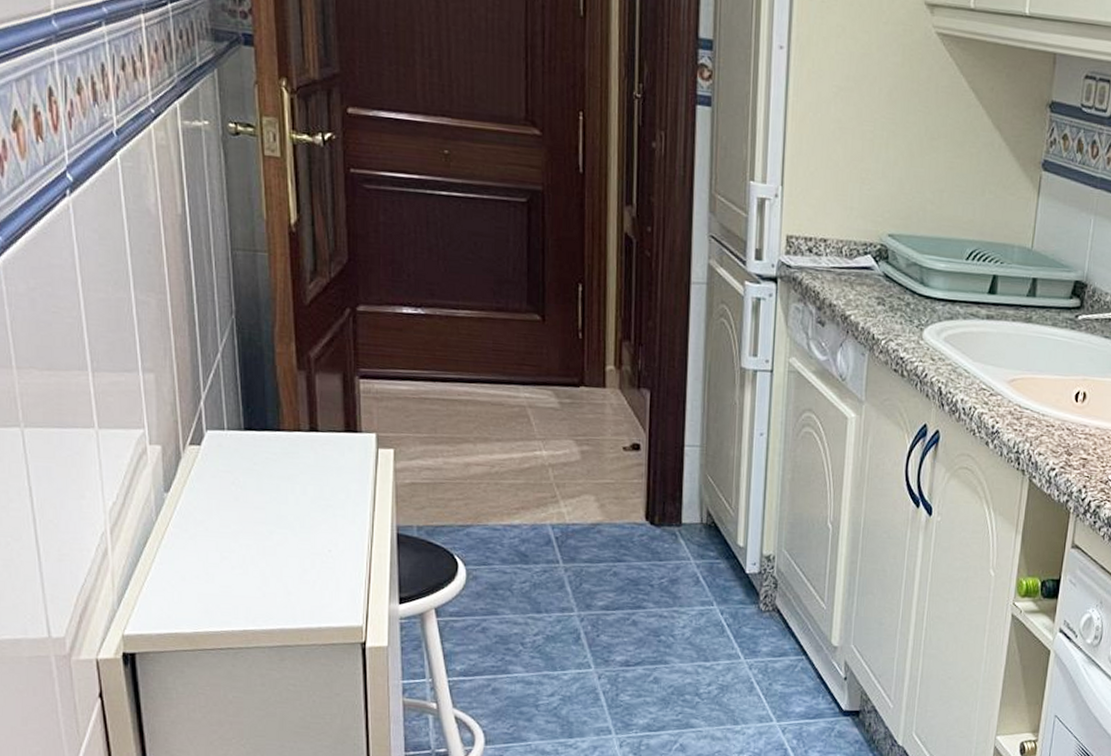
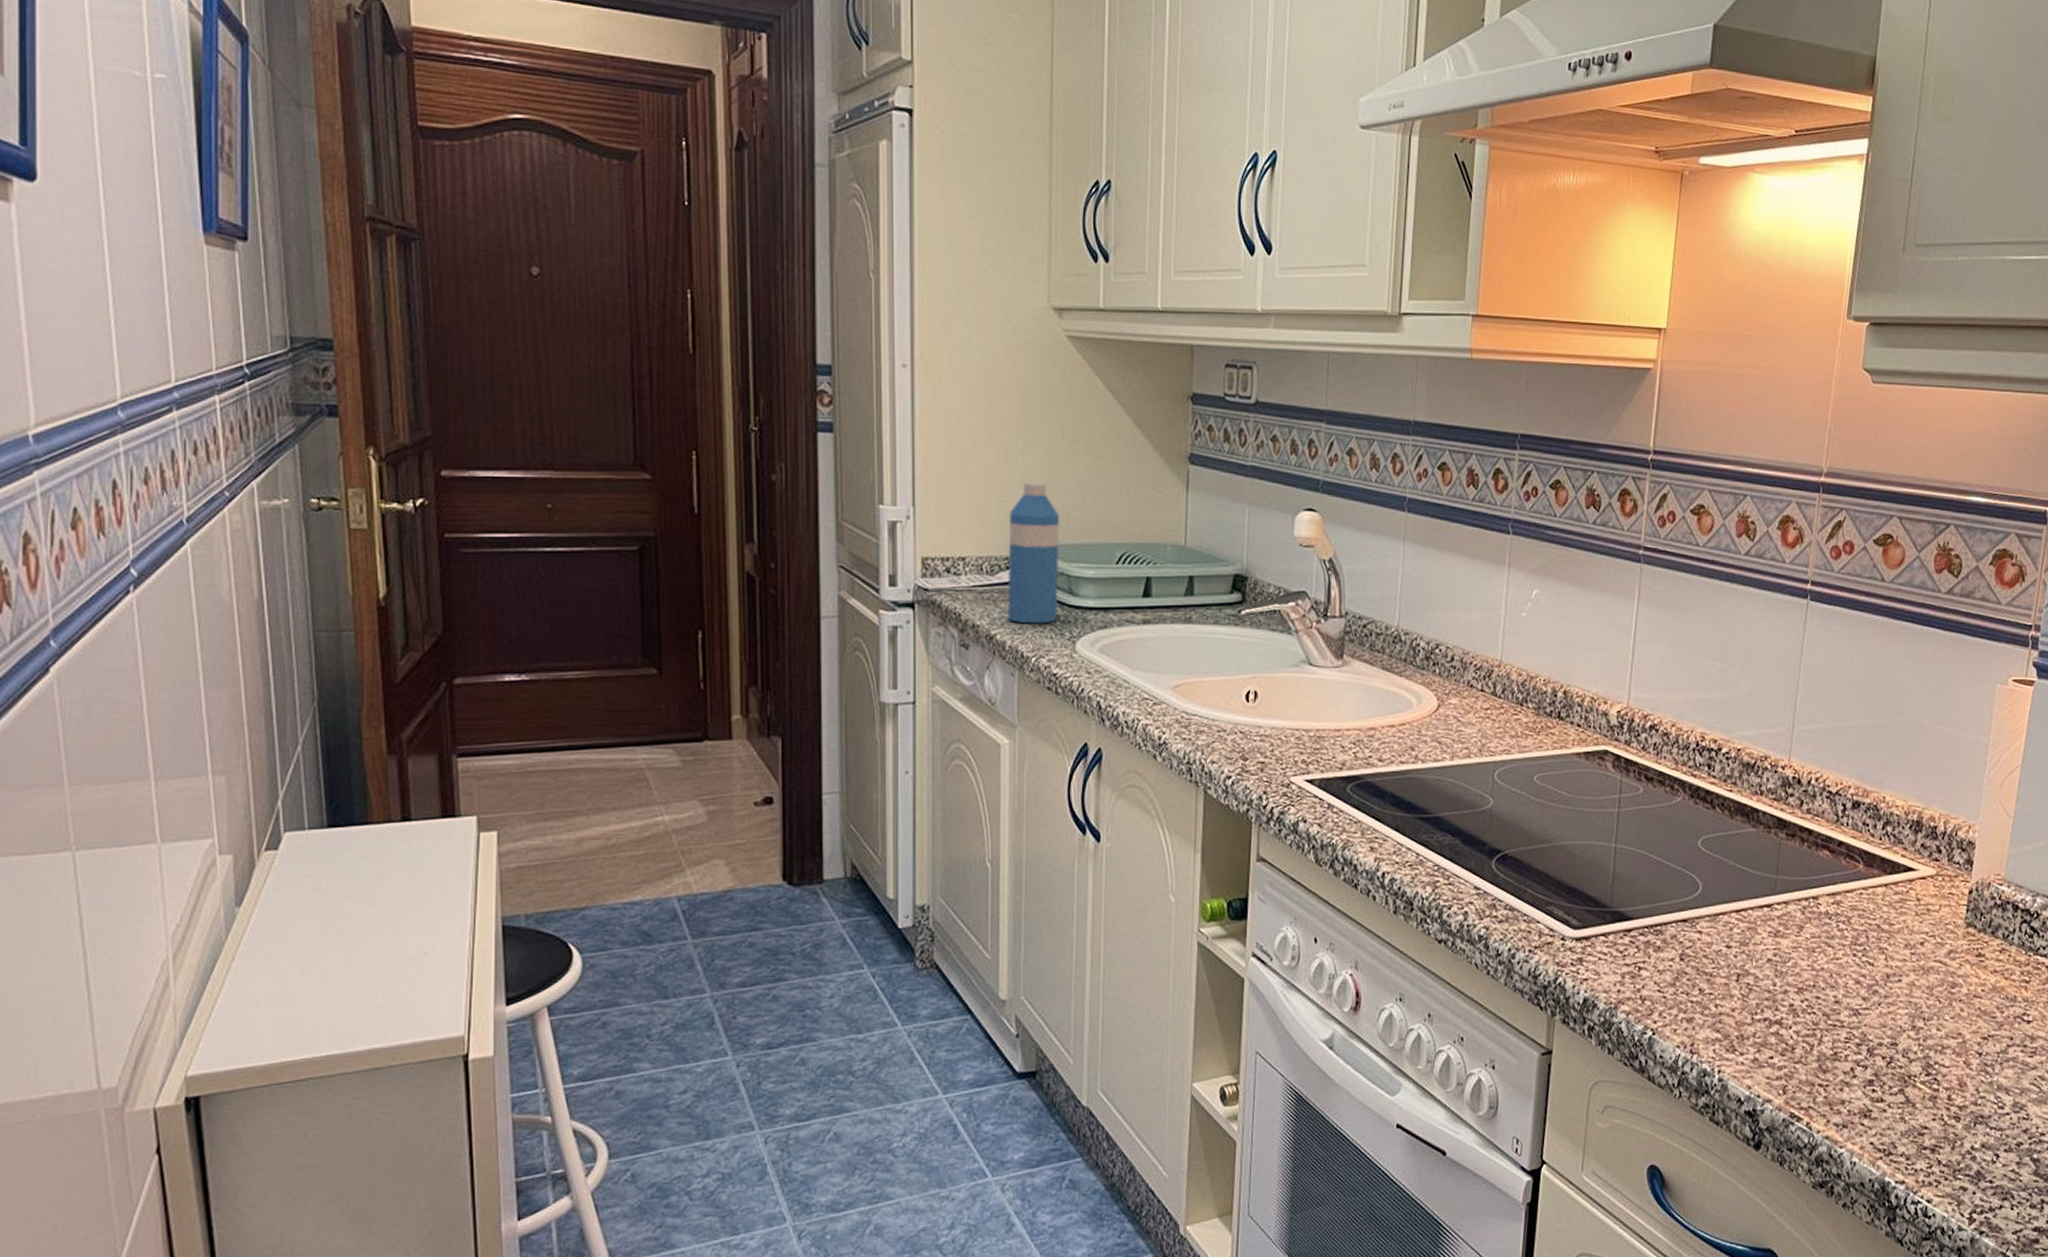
water bottle: none [862,173,917,310] -> present [1007,483,1060,624]

